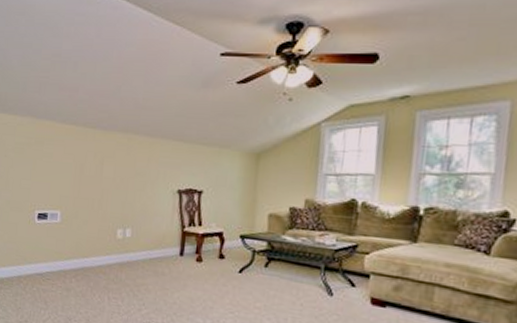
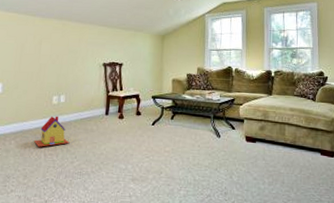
toy house: none [97,253,137,289] -> present [34,116,70,147]

